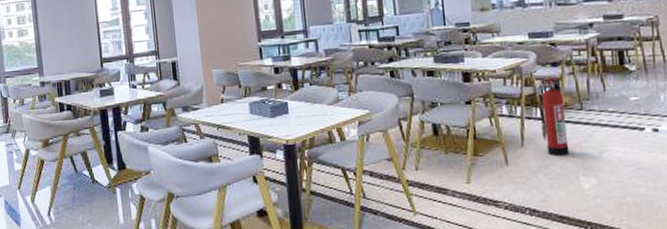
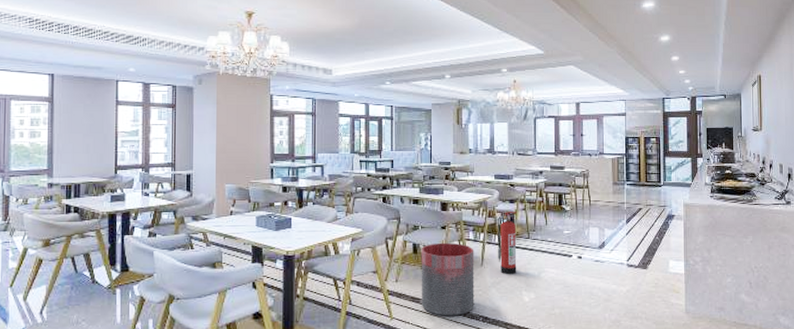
trash can: none [442,120,517,210] -> present [421,242,475,316]

